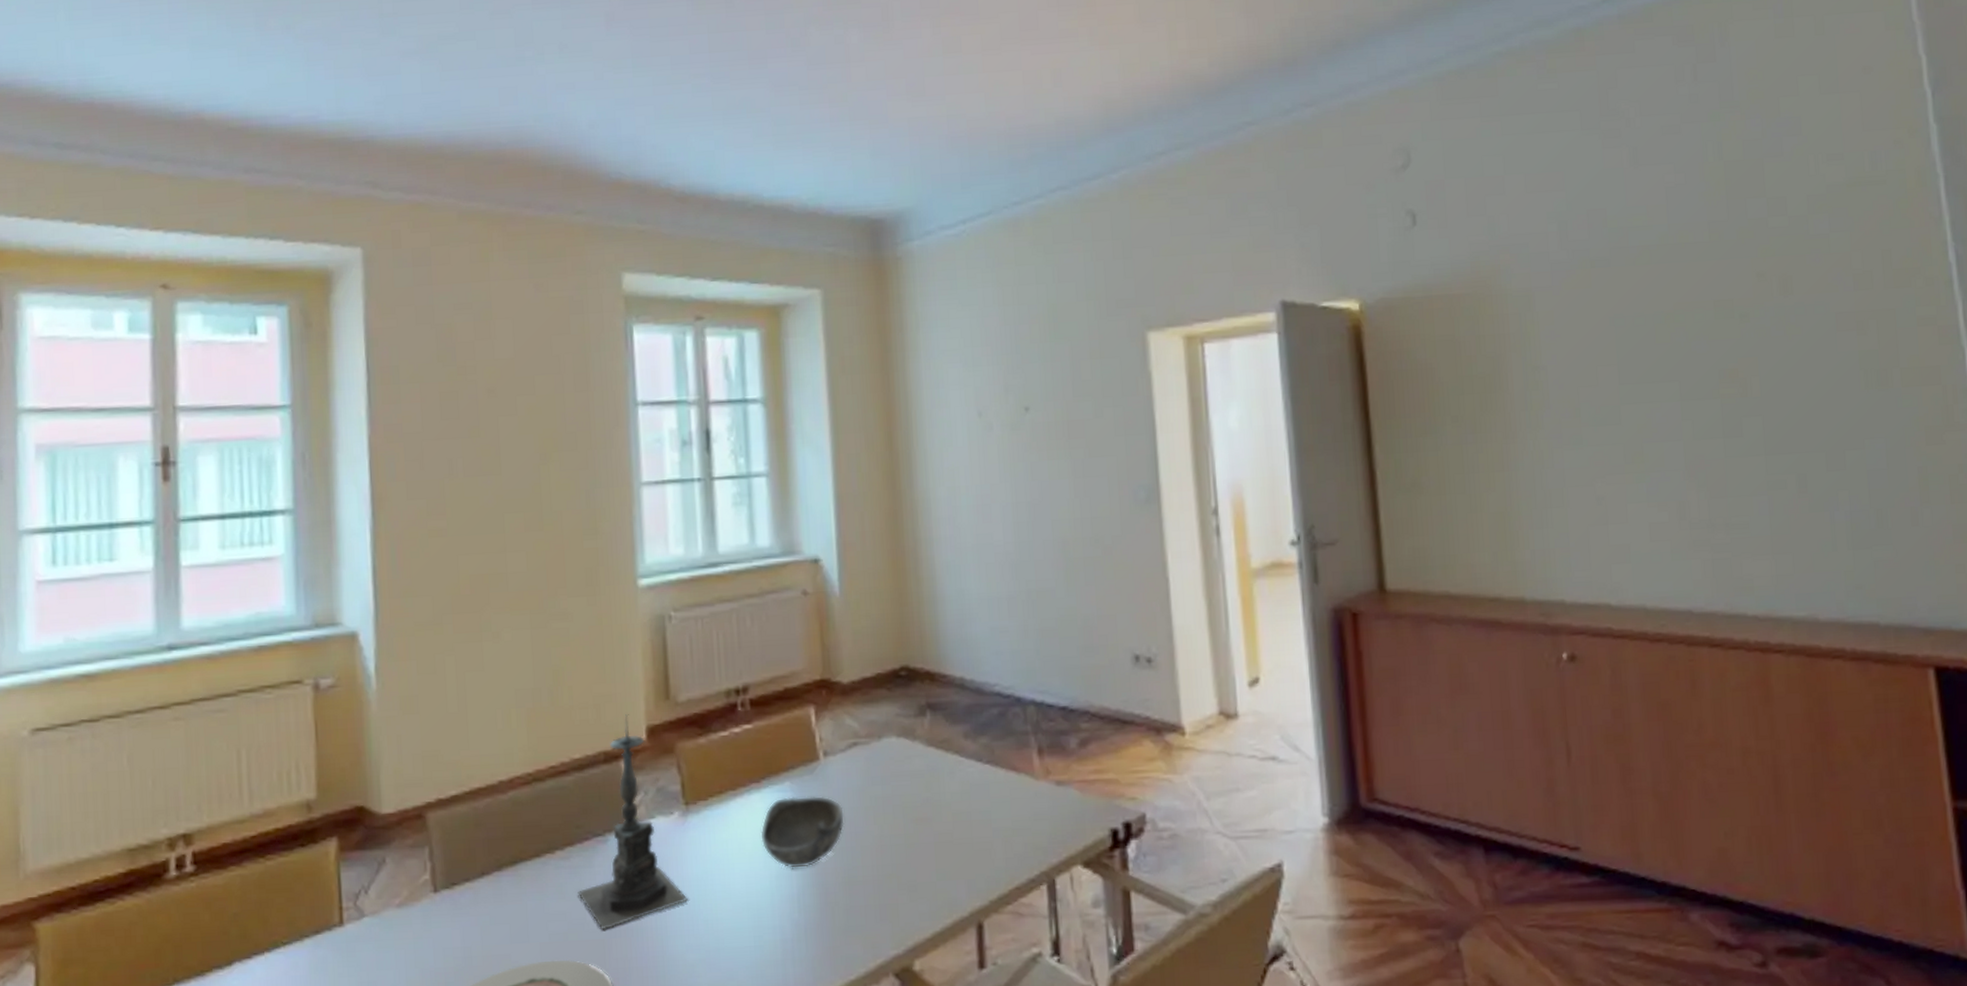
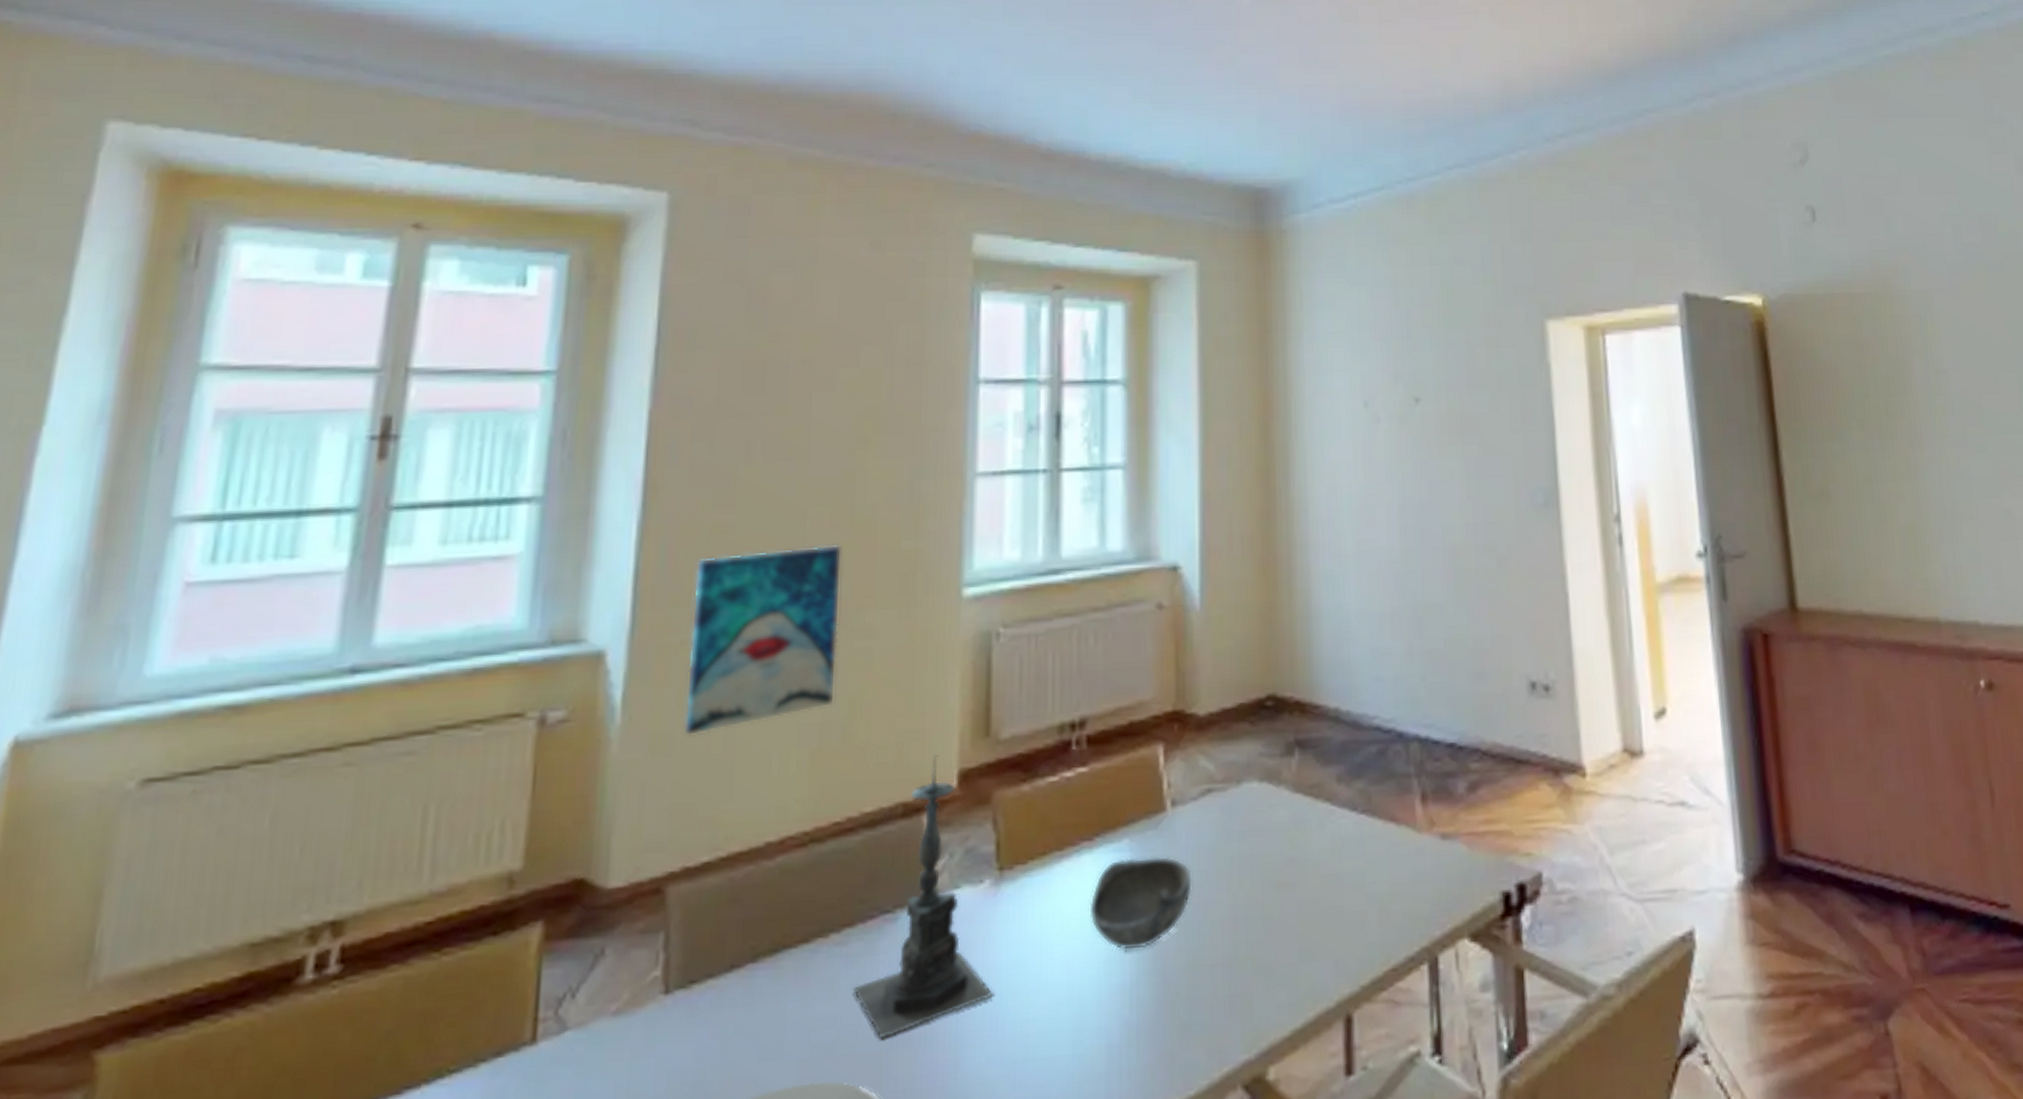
wall art: none [420,544,542,699] -> present [684,544,843,737]

